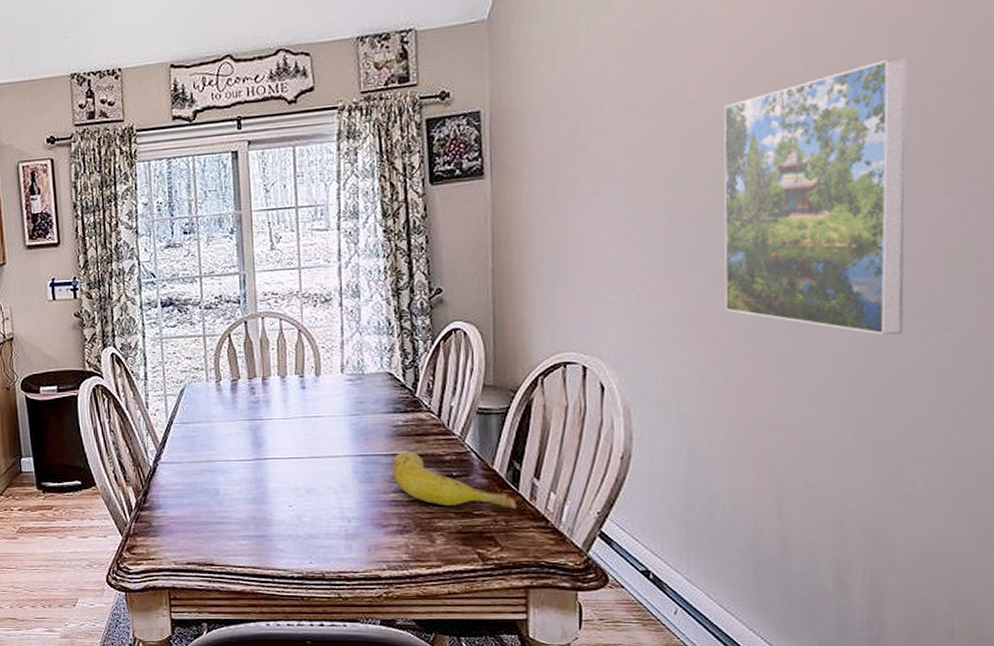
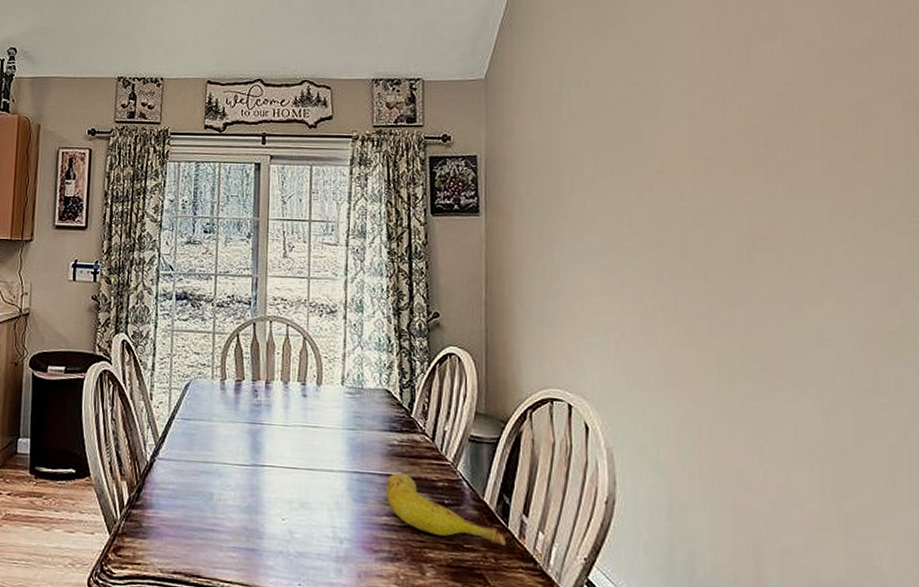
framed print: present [723,57,908,336] -> none [685,156,855,407]

